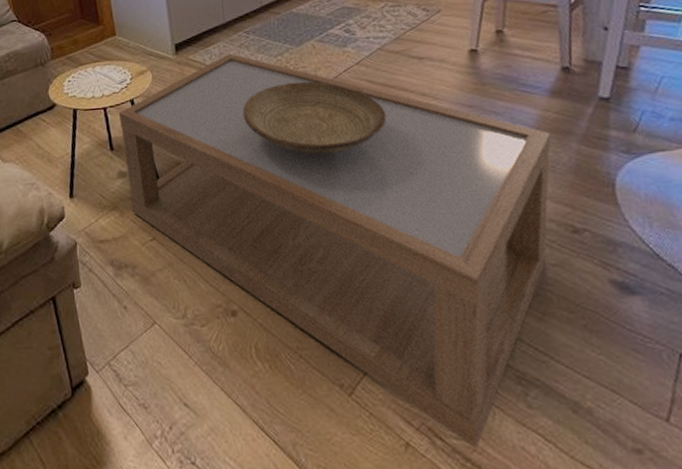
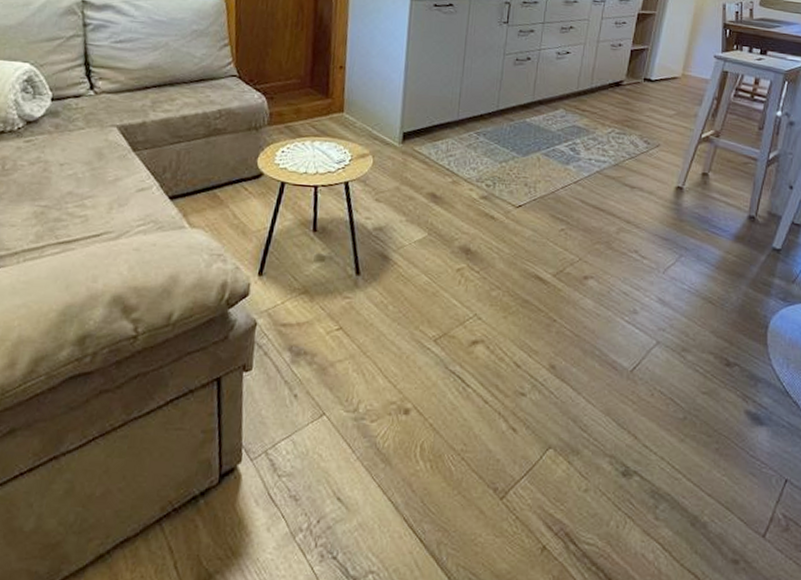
coffee table: present [118,53,551,449] -> none [324,151,727,555]
decorative bowl: present [242,81,387,154] -> none [456,190,591,266]

